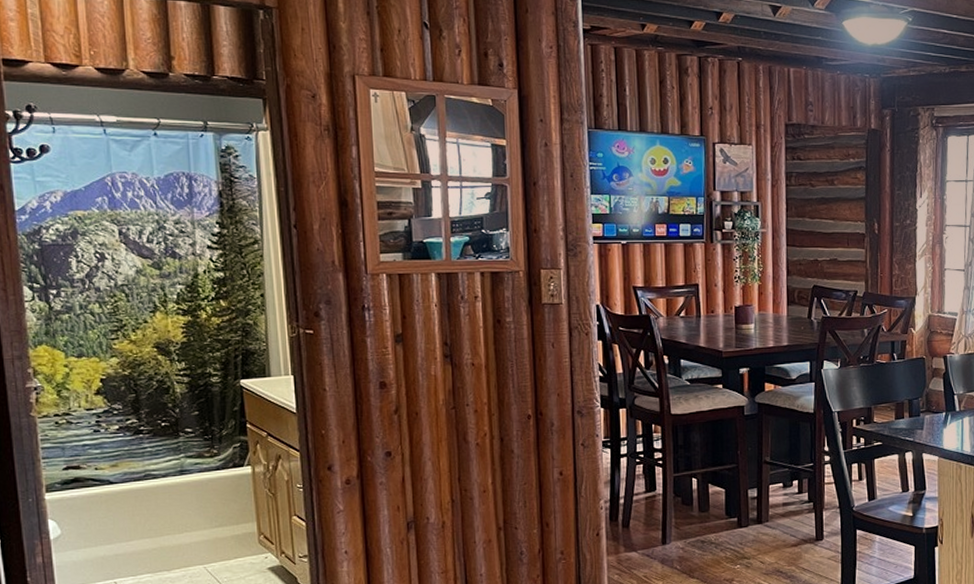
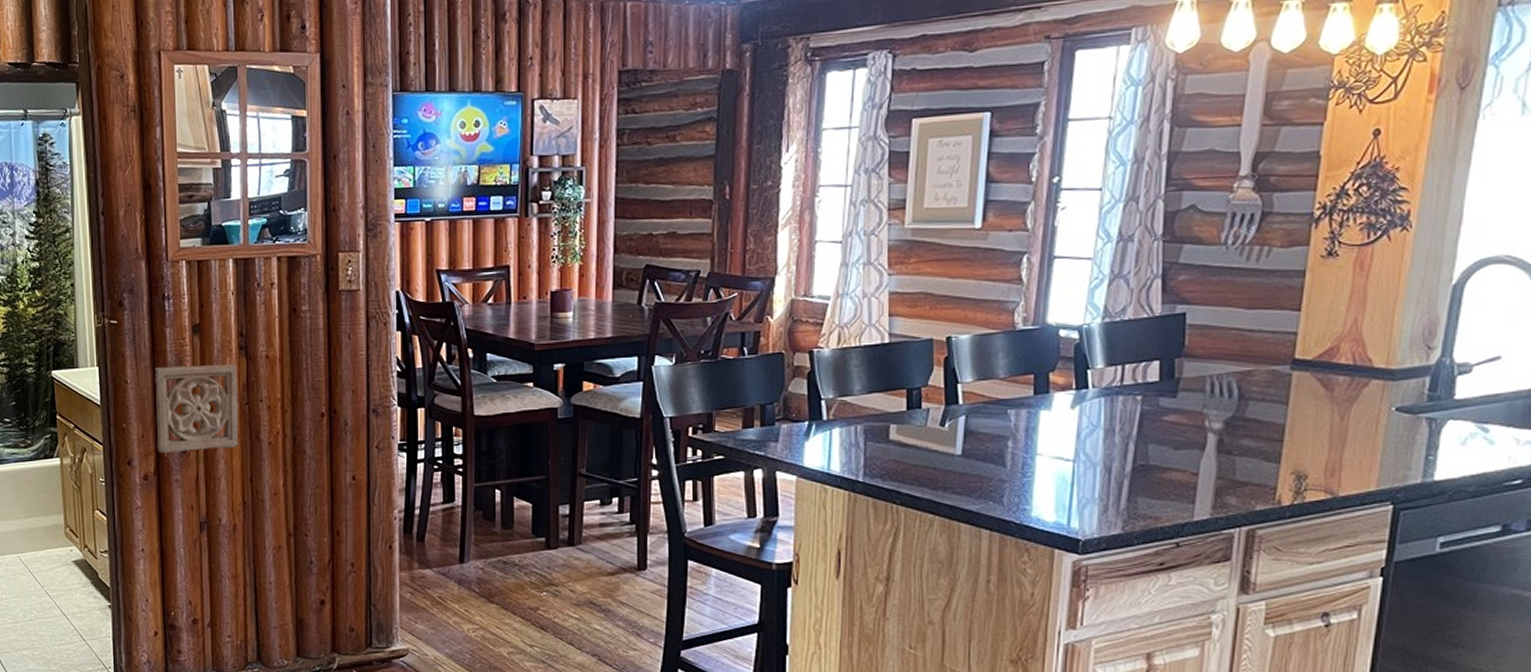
wall ornament: none [355,371,446,458] -> present [155,363,239,454]

